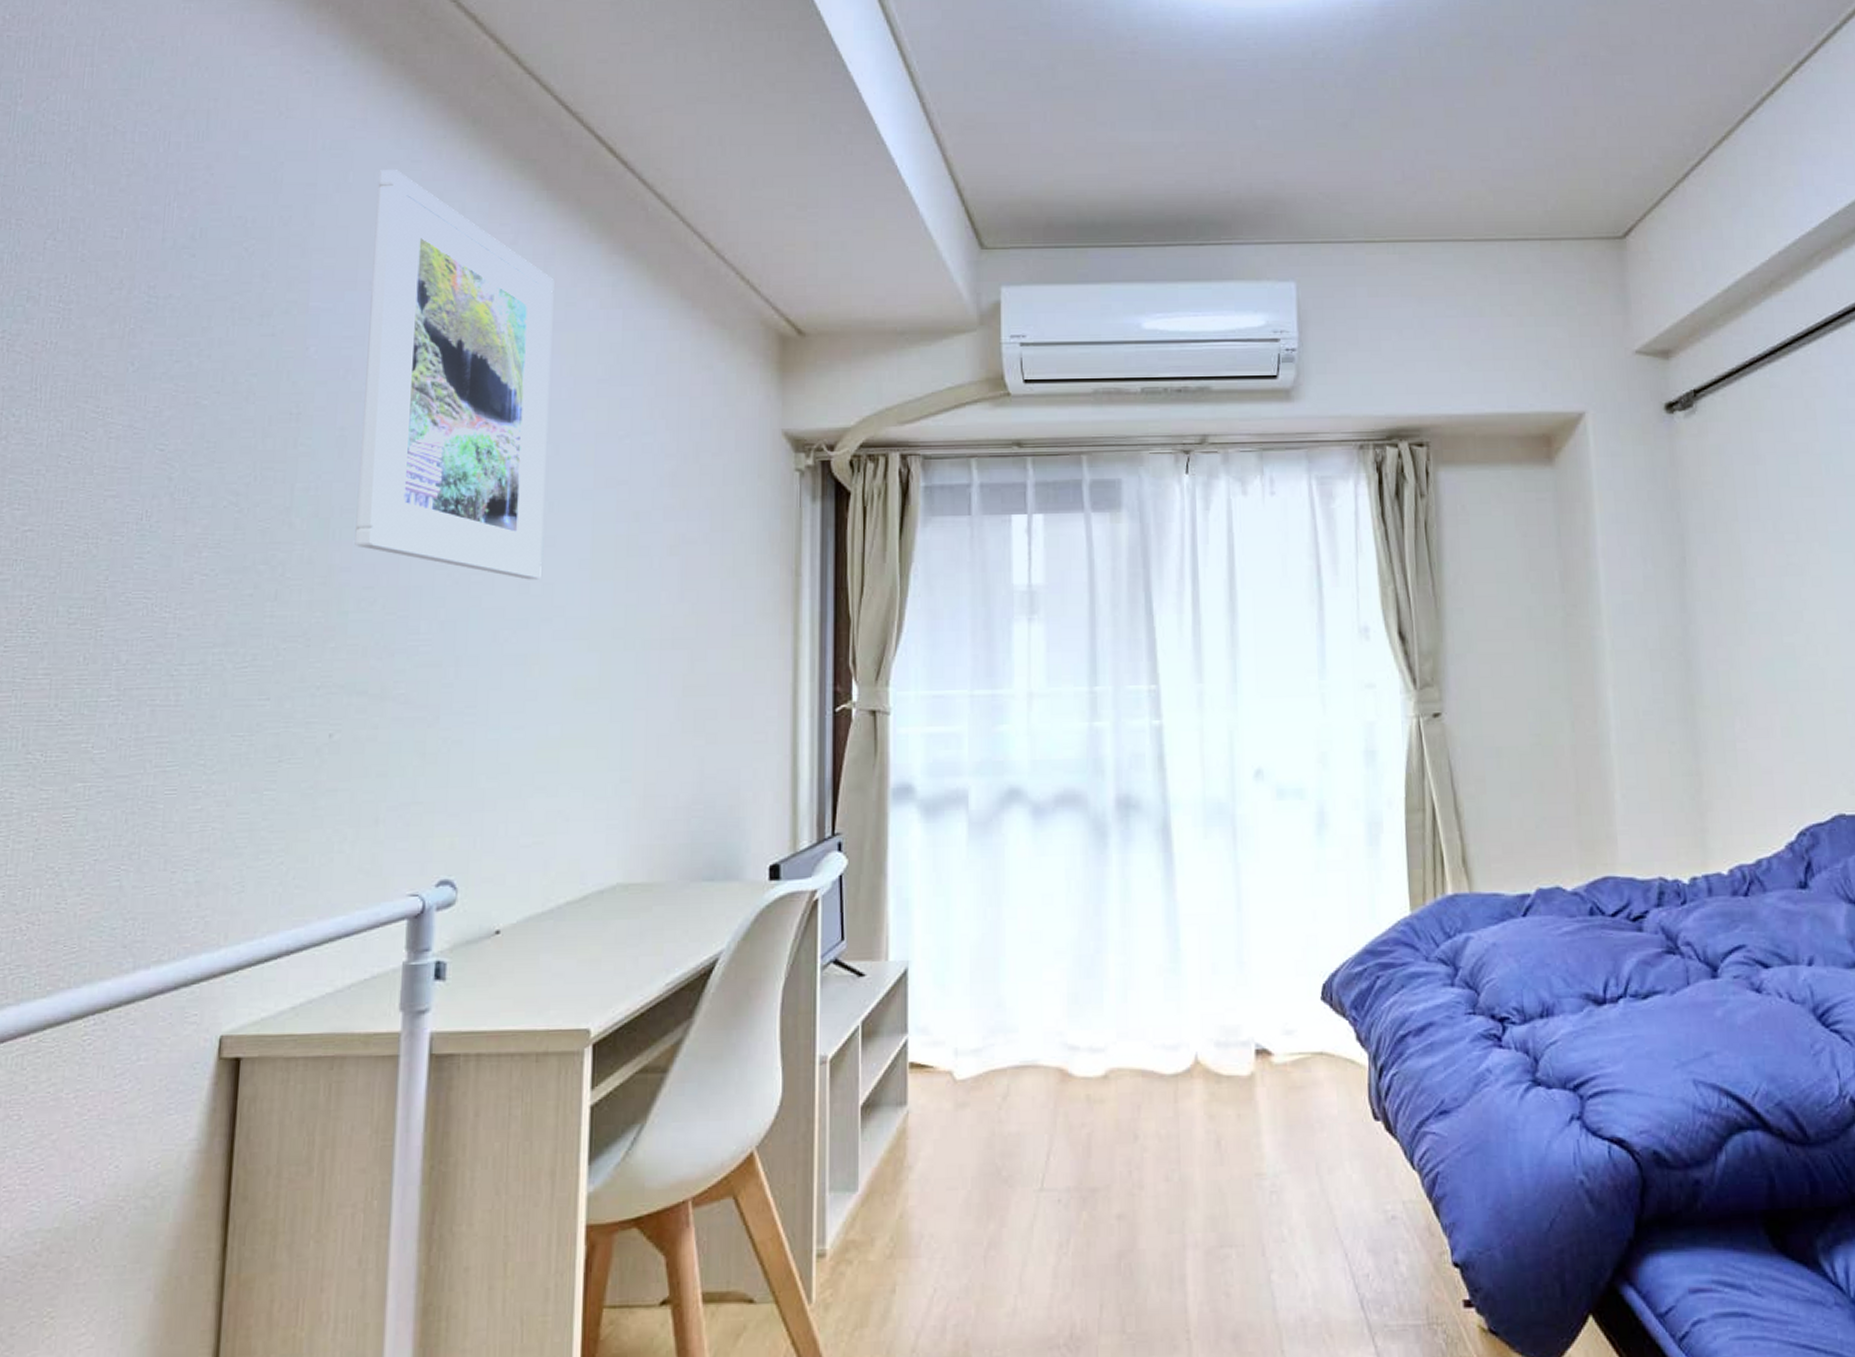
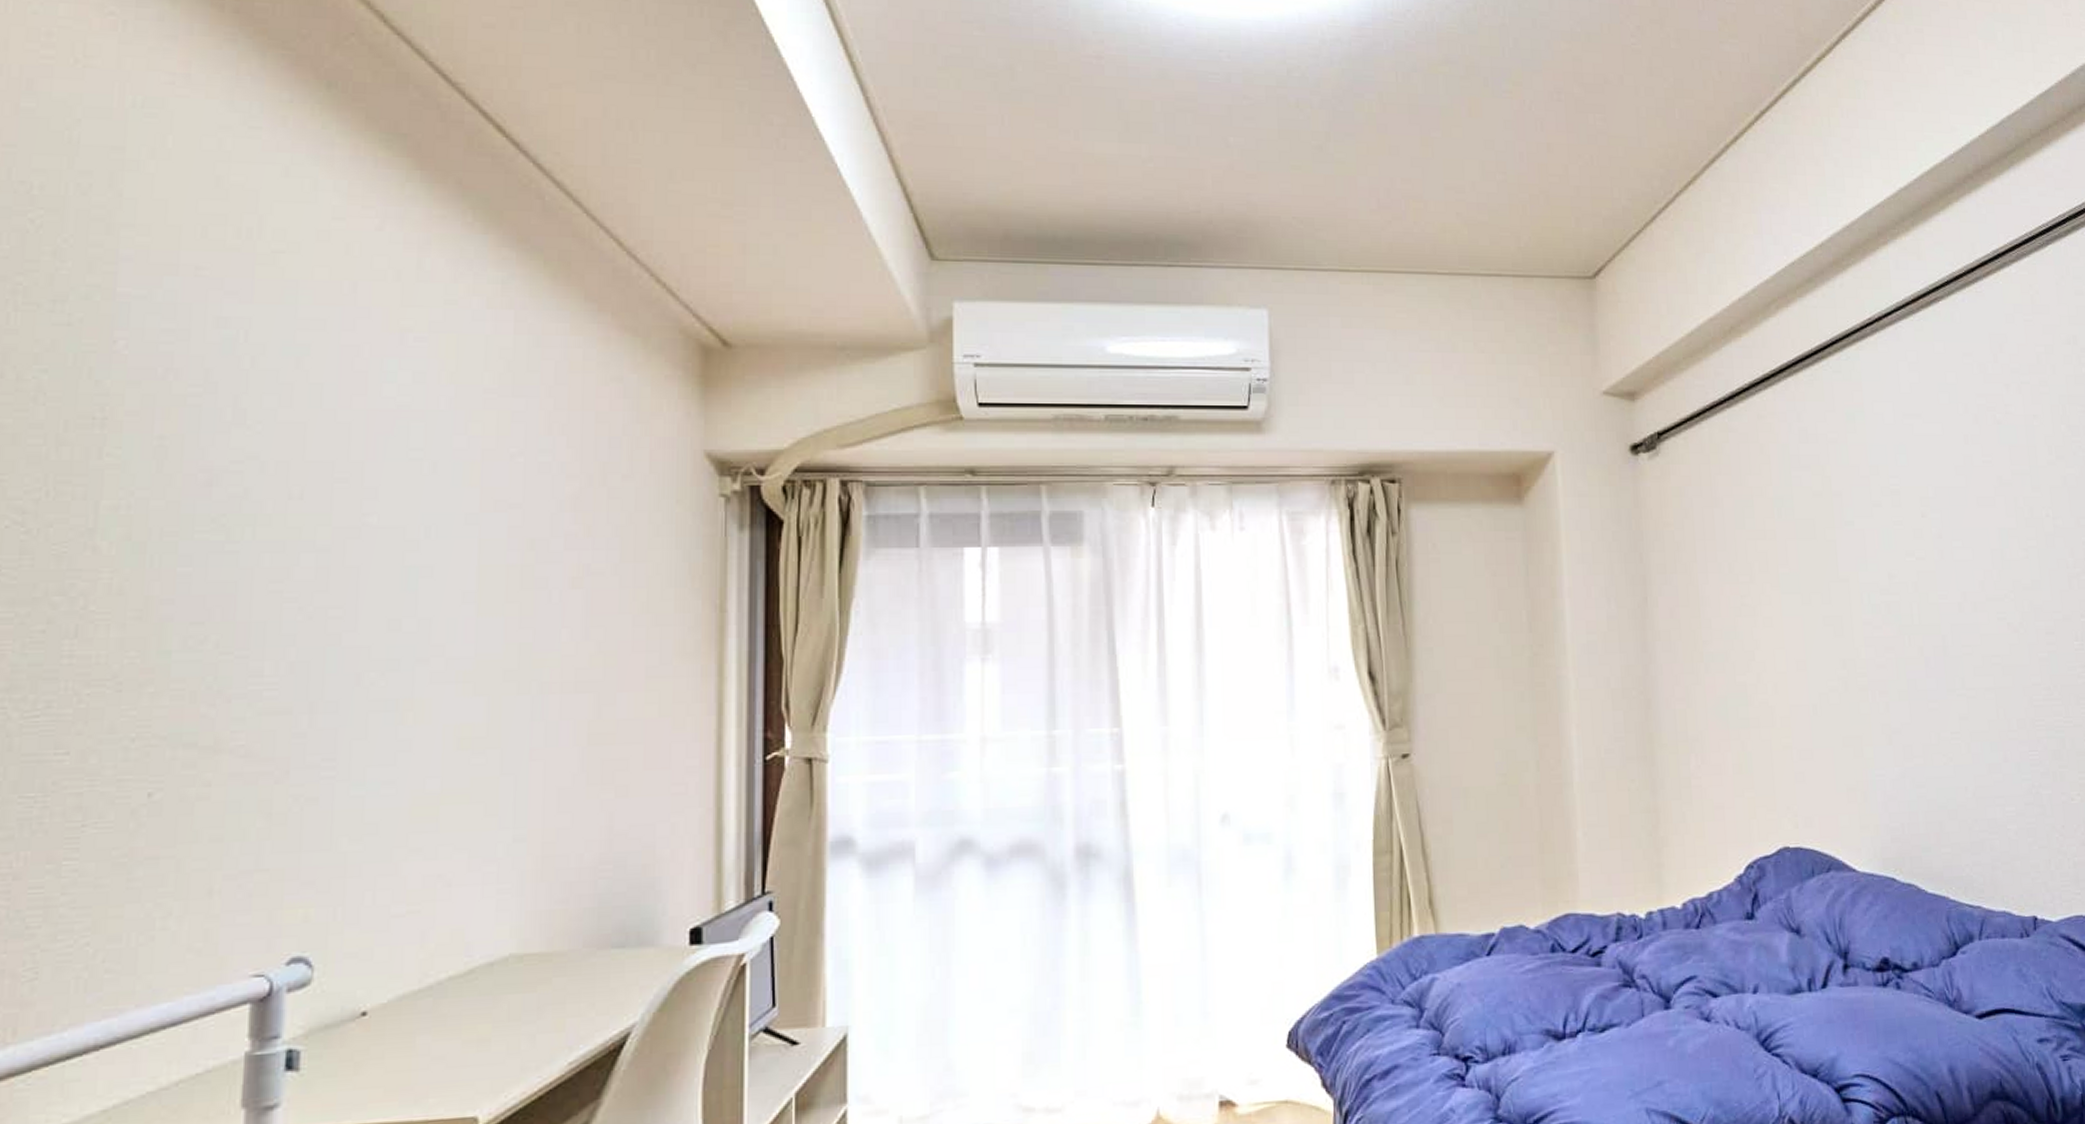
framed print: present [354,170,554,580] -> none [179,135,430,615]

